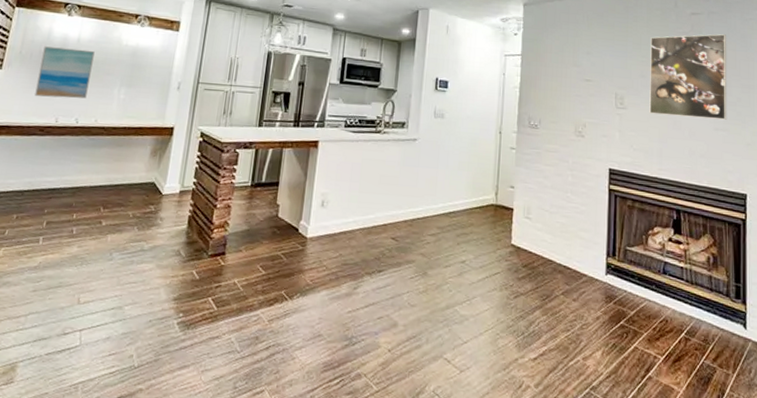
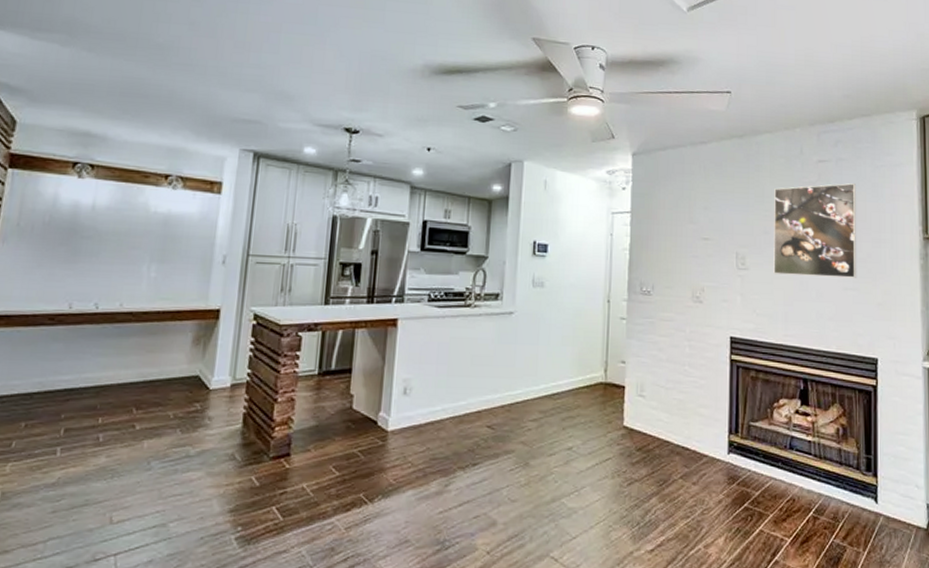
wall art: present [35,46,95,99] -> none [40,216,115,279]

